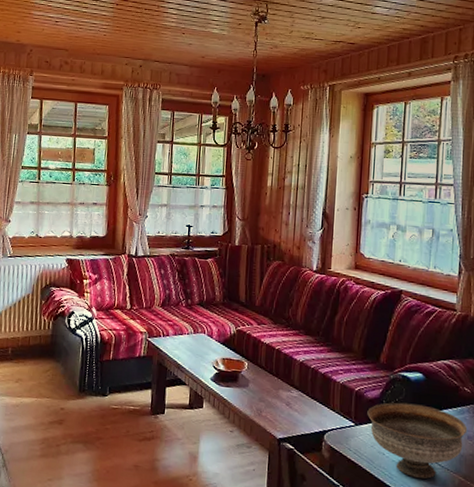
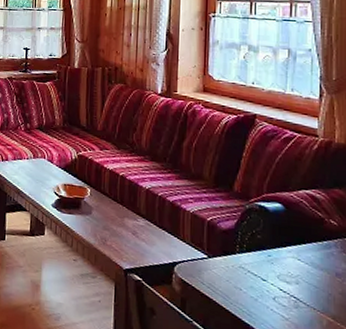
bowl: present [367,402,468,479] -> none [221,234,336,318]

